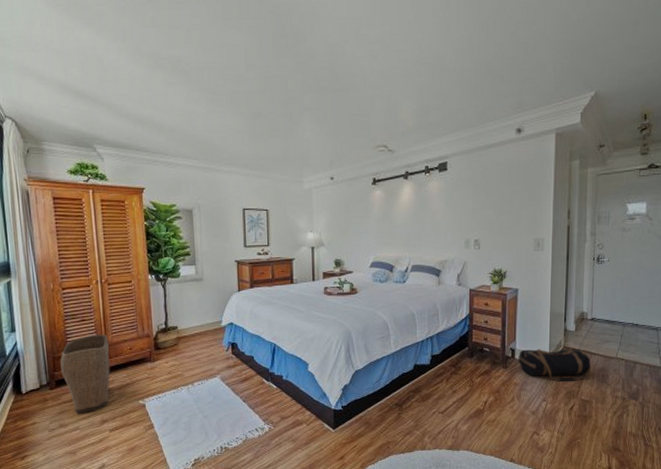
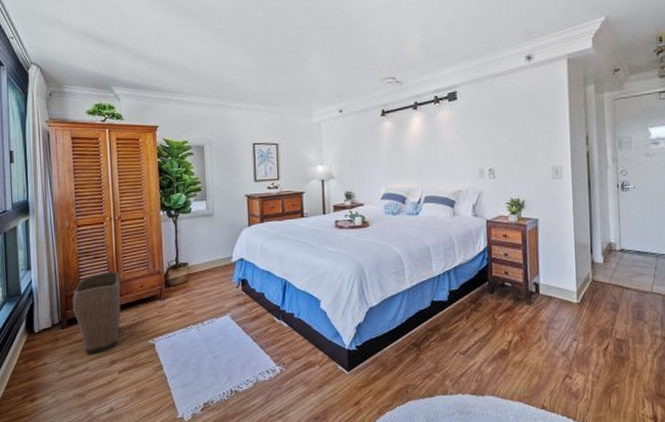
duffel bag: present [519,348,592,382] -> none [543,282,625,319]

